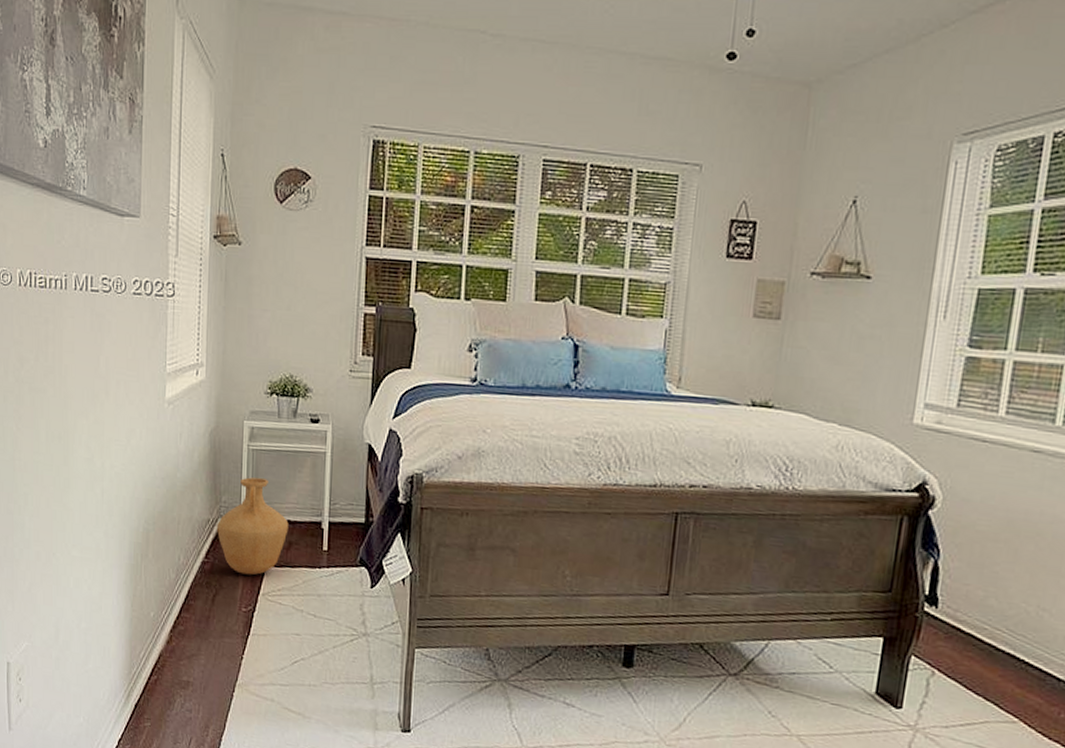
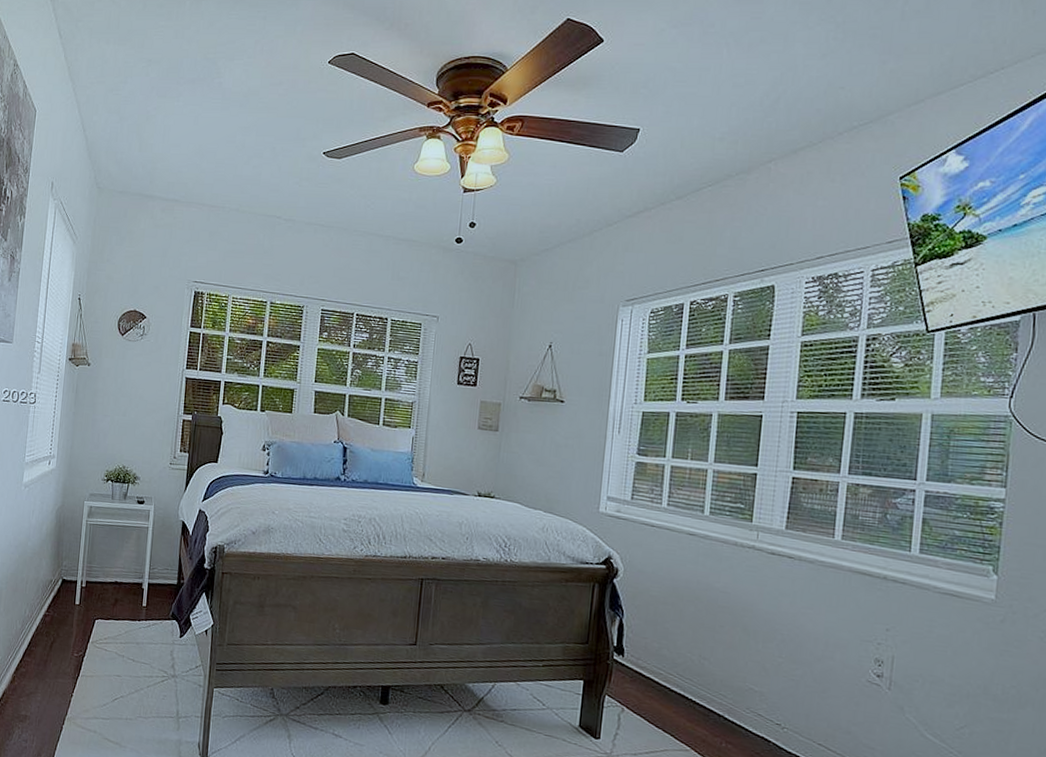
vase: present [217,477,289,576] -> none [57,546,116,626]

